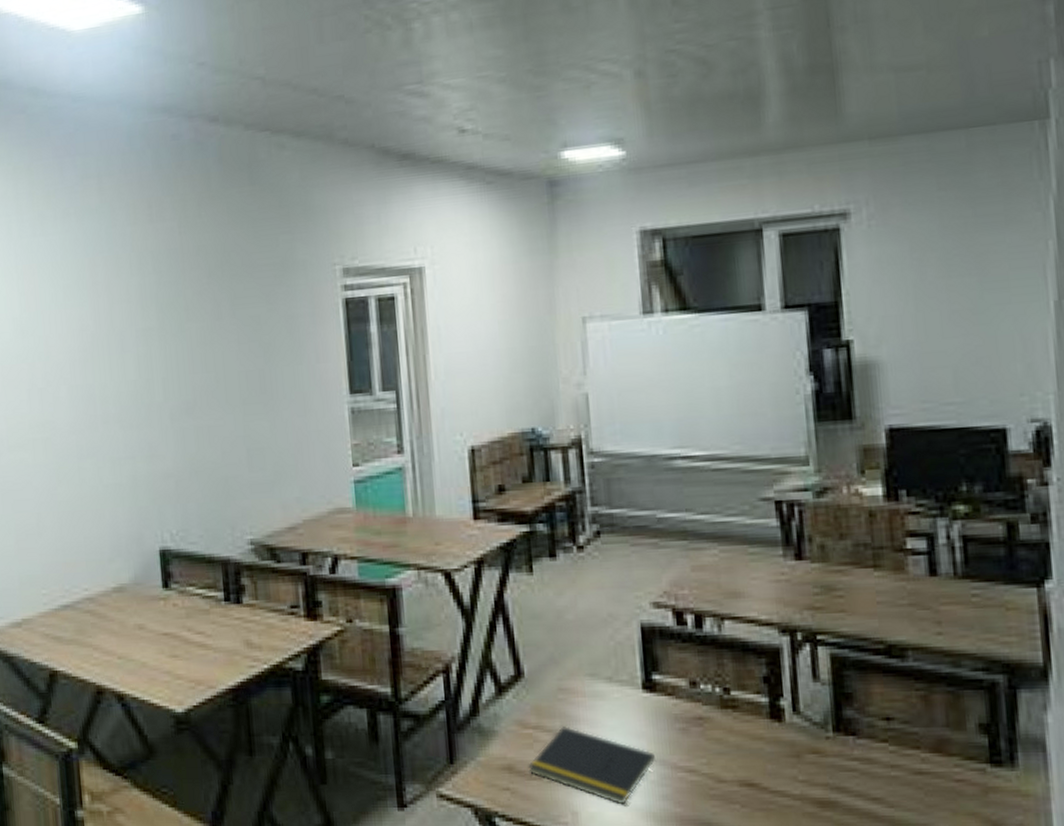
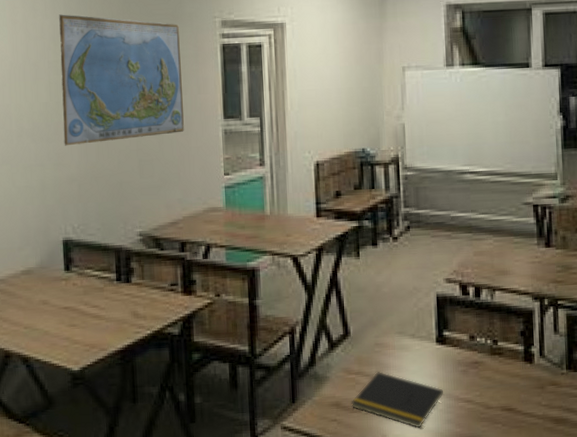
world map: none [146,270,301,433] -> present [59,14,184,146]

